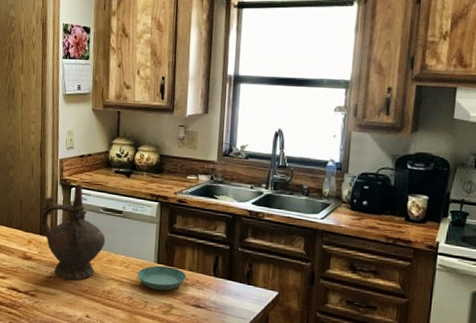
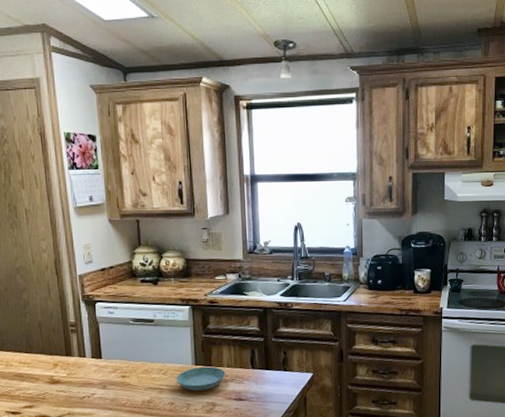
ceremonial vessel: present [41,184,106,280] -> none [63,299,139,397]

